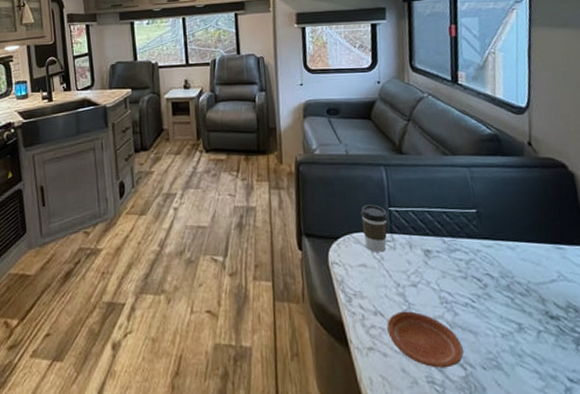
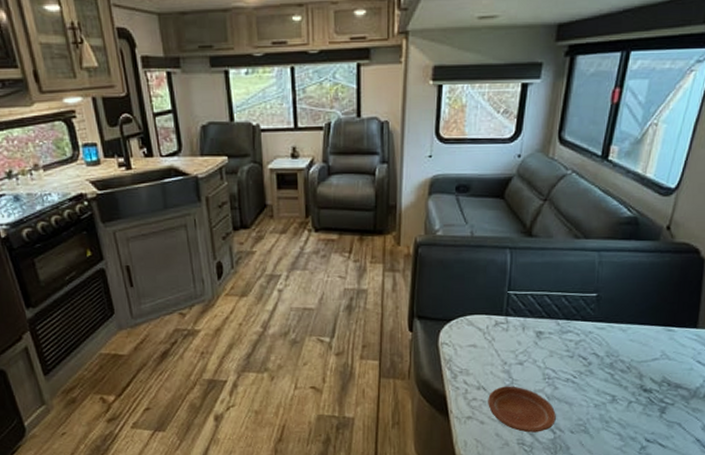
coffee cup: present [360,204,388,252] -> none [477,288,506,334]

